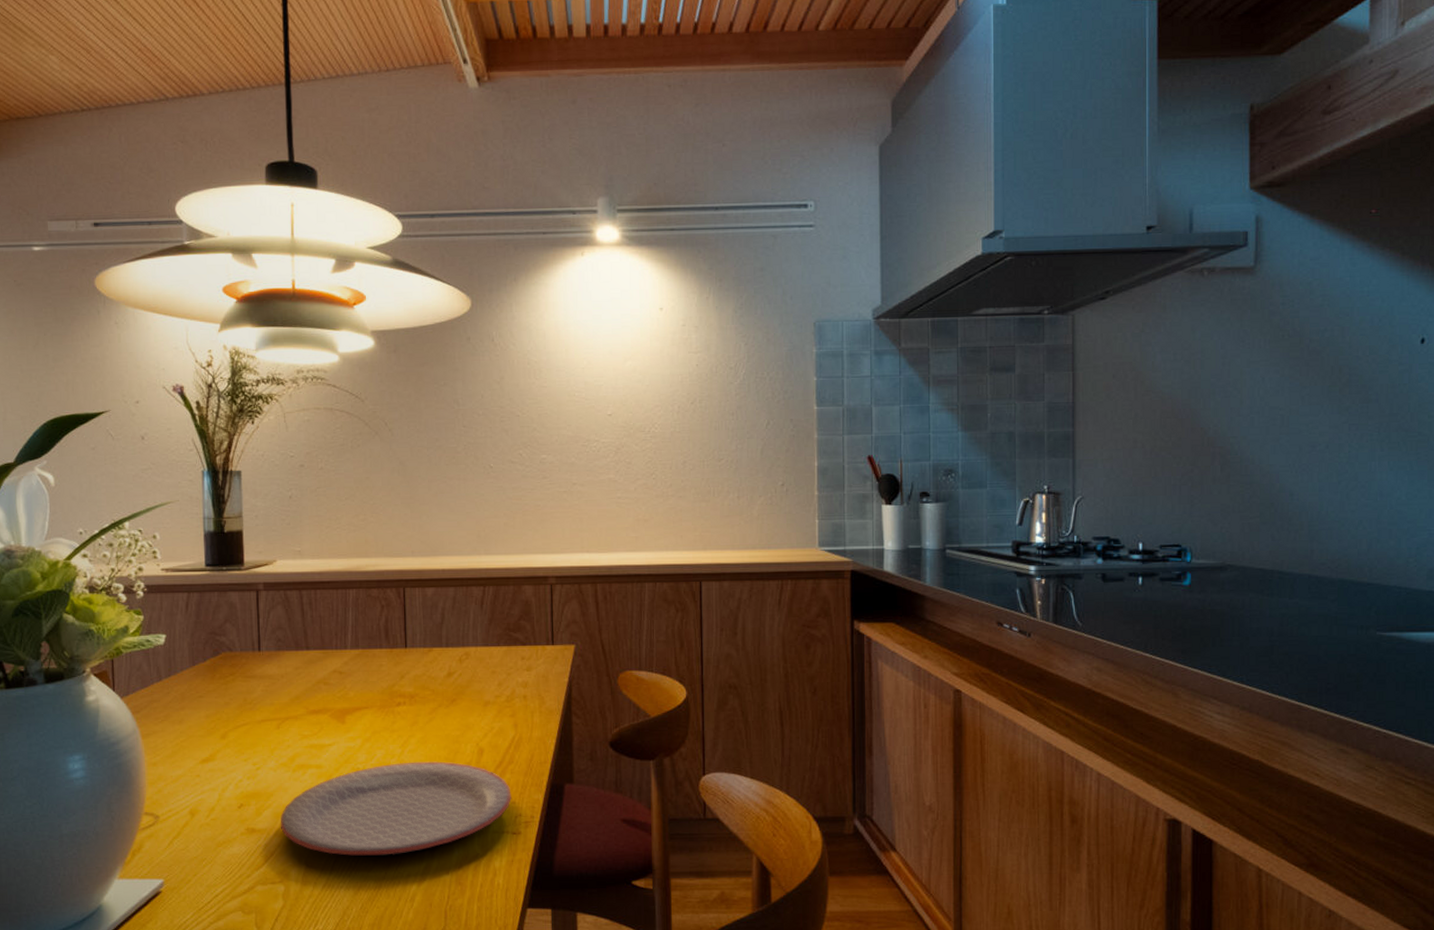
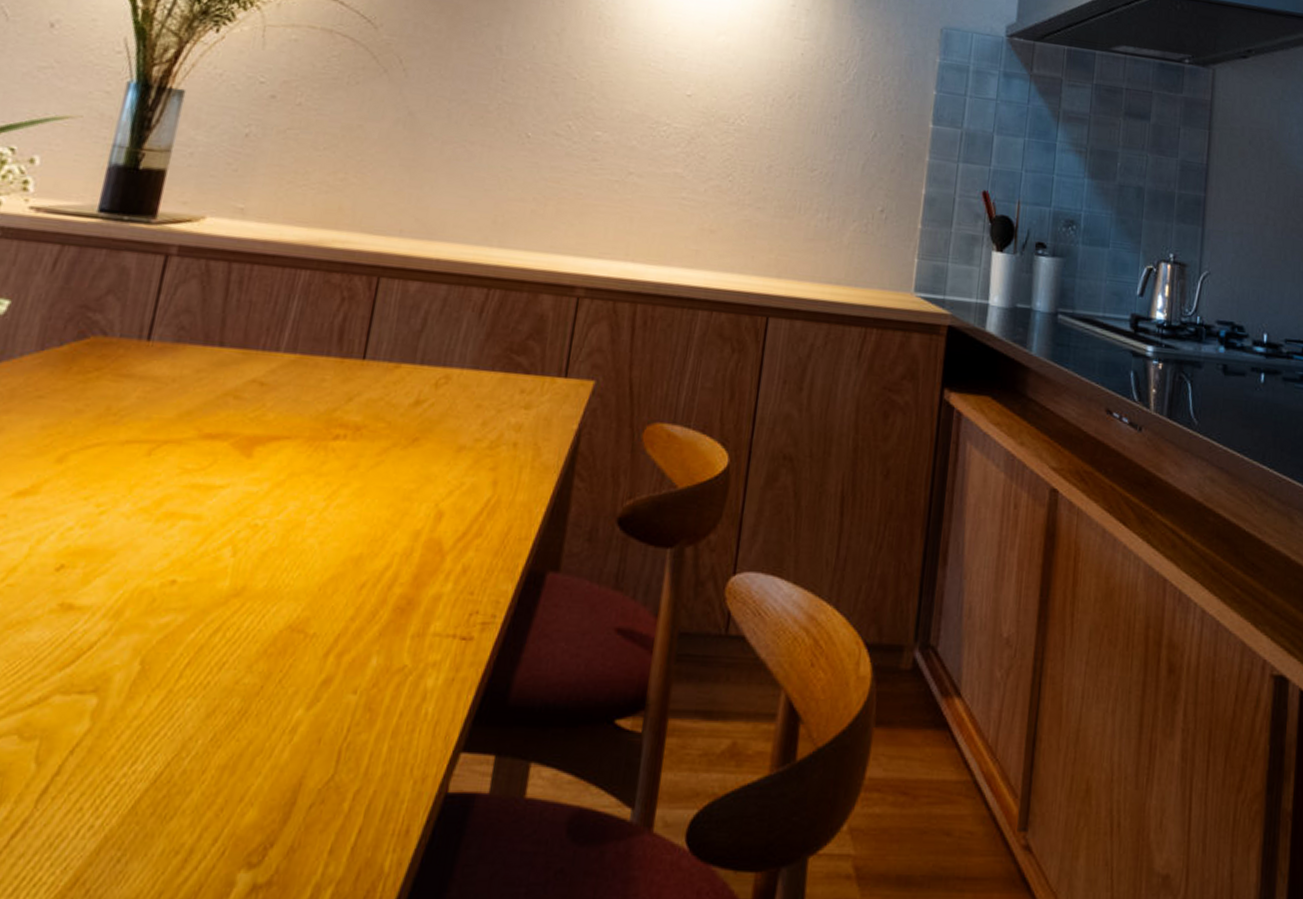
plate: present [280,761,511,856] -> none [114,522,471,660]

